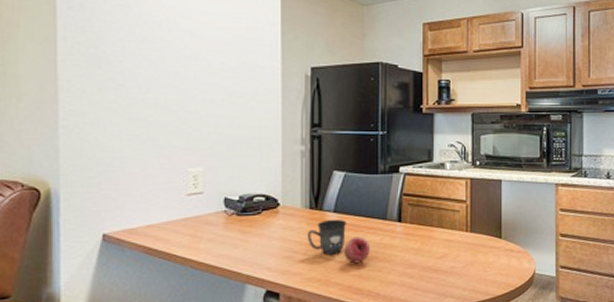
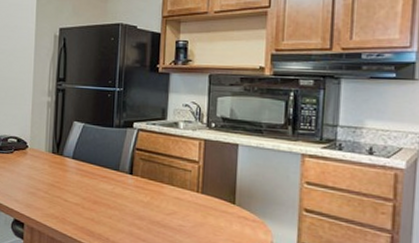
mug: present [307,219,347,255] -> none [48,164,83,197]
fruit: present [343,236,371,264] -> none [78,183,103,208]

